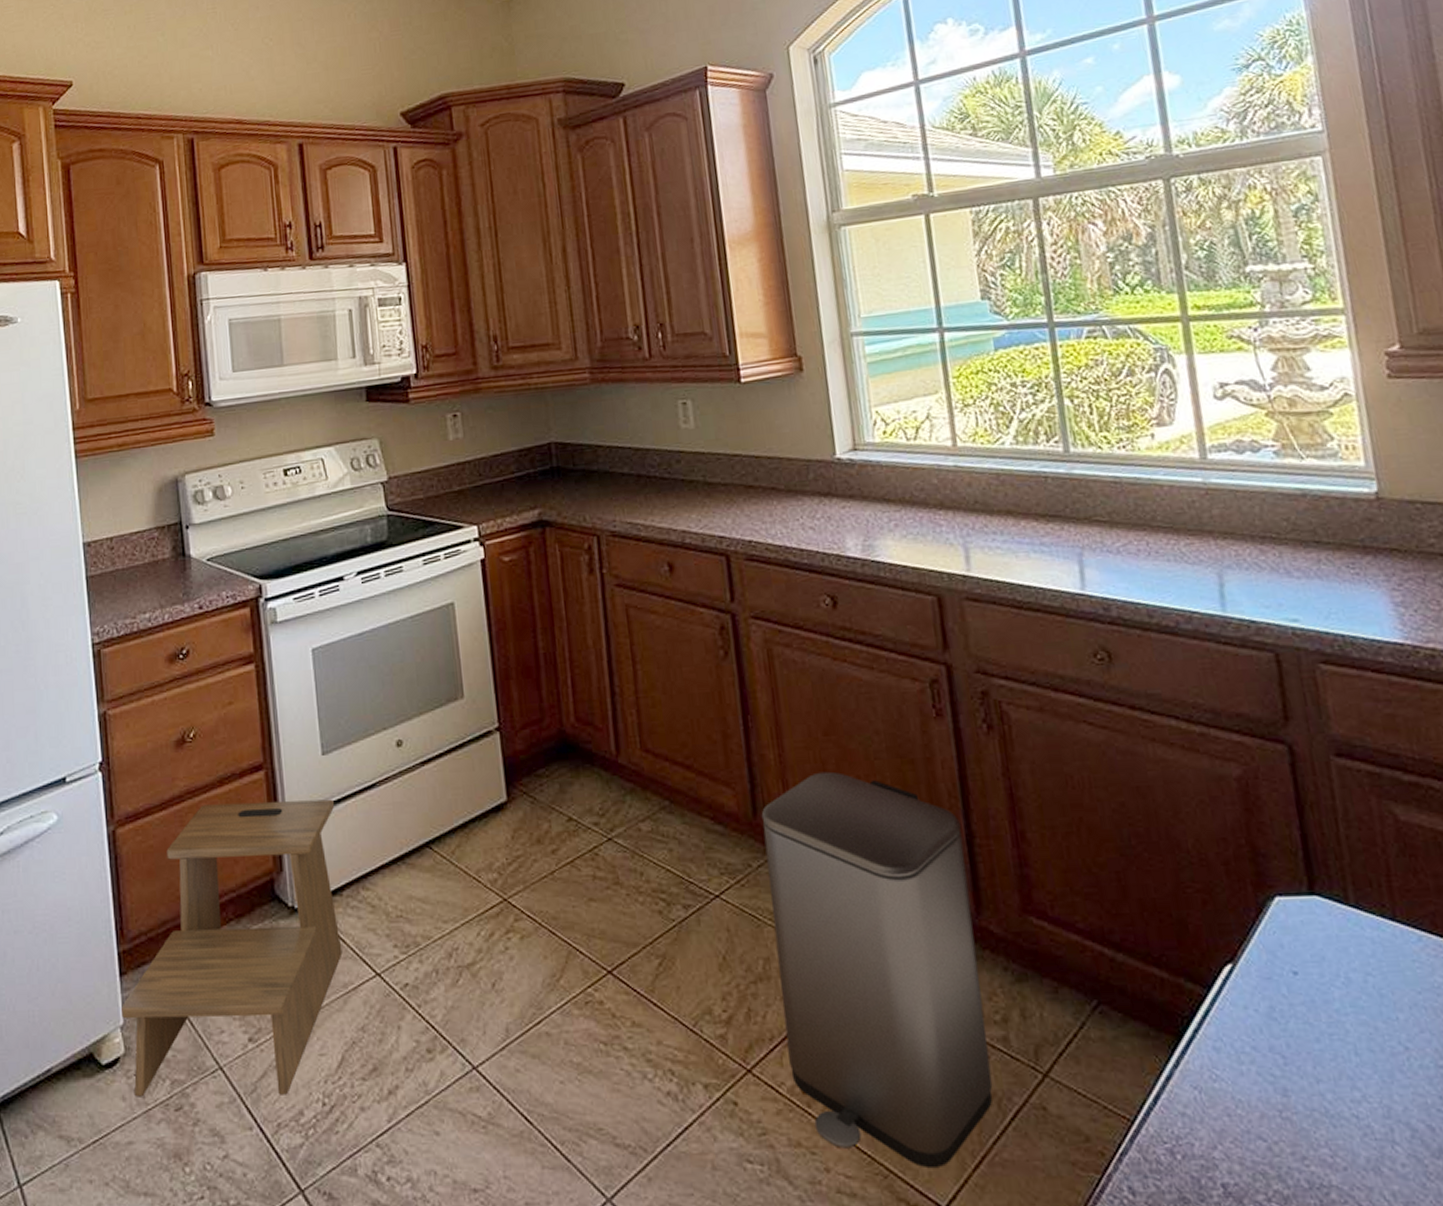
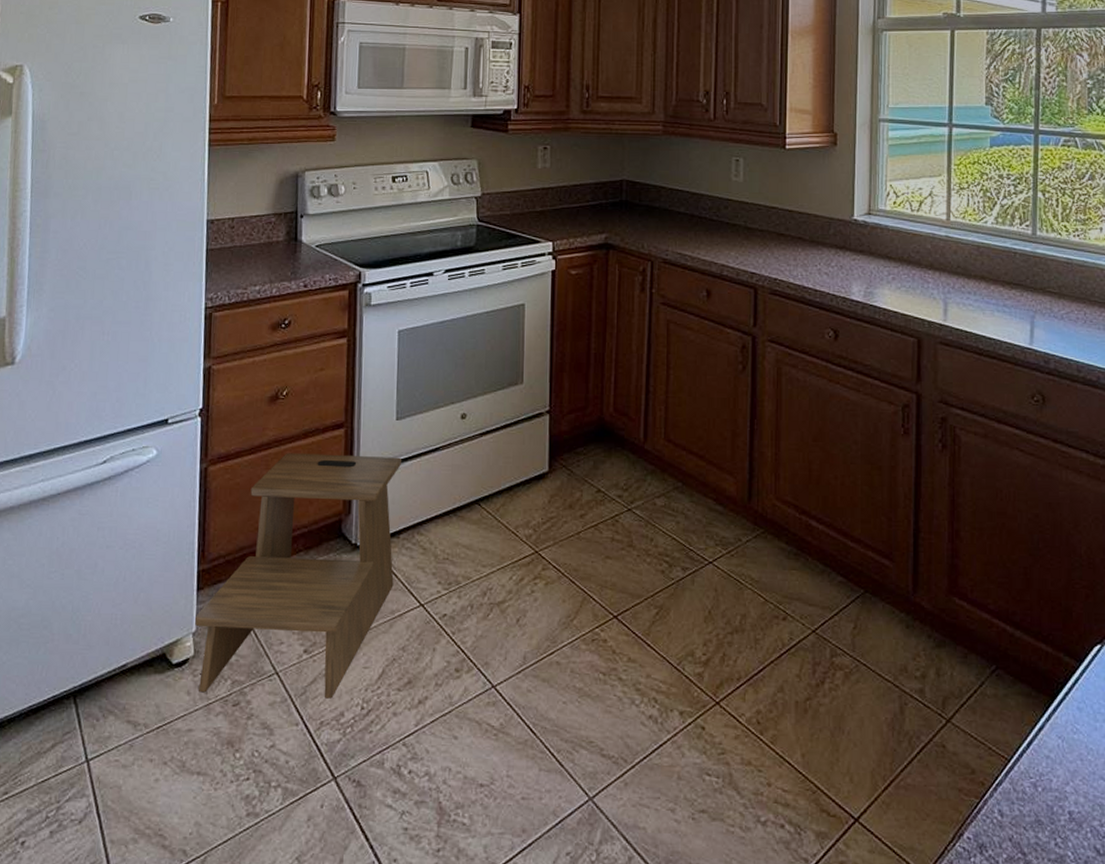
pedal bin: present [761,771,993,1167] -> none [751,470,912,787]

